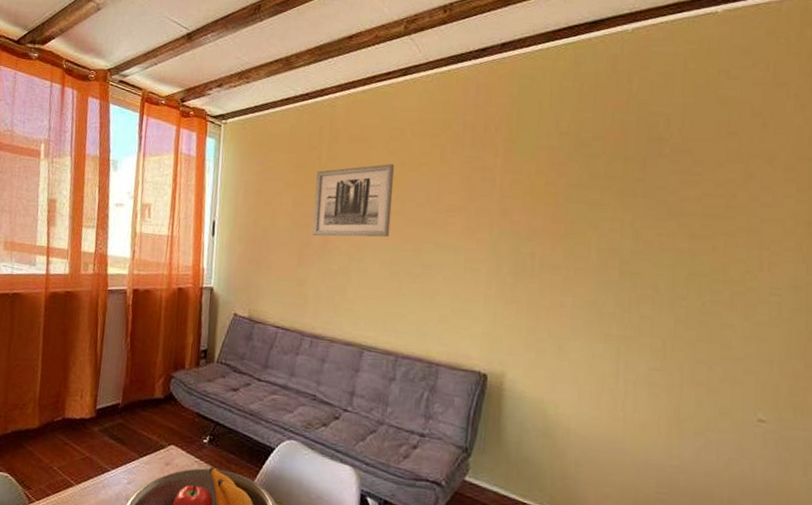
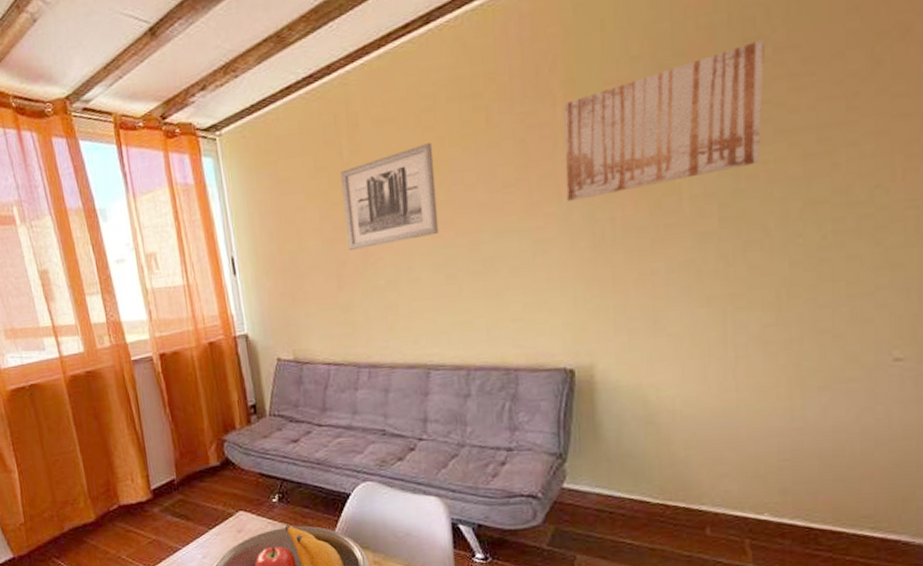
wall art: none [497,140,664,235] -> present [564,38,765,202]

